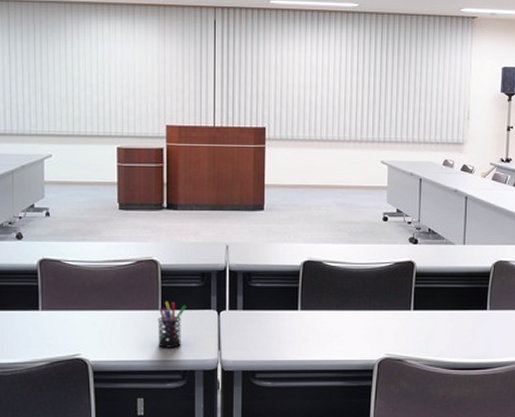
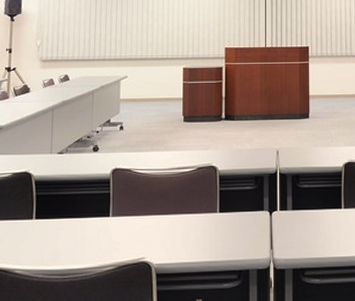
pen holder: present [158,301,186,348] -> none [216,204,242,249]

